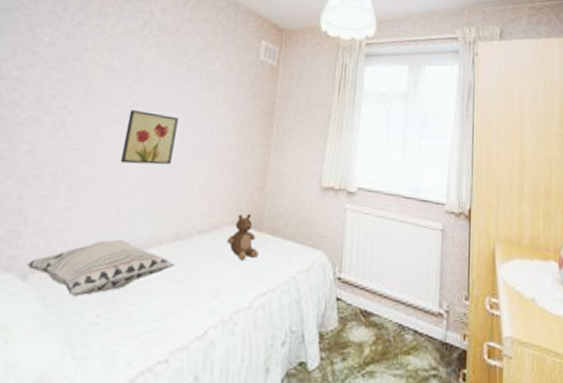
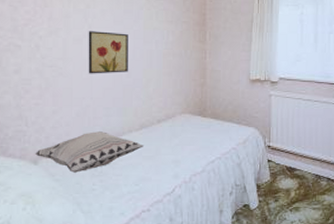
teddy bear: present [226,213,259,260] -> none [180,104,206,139]

